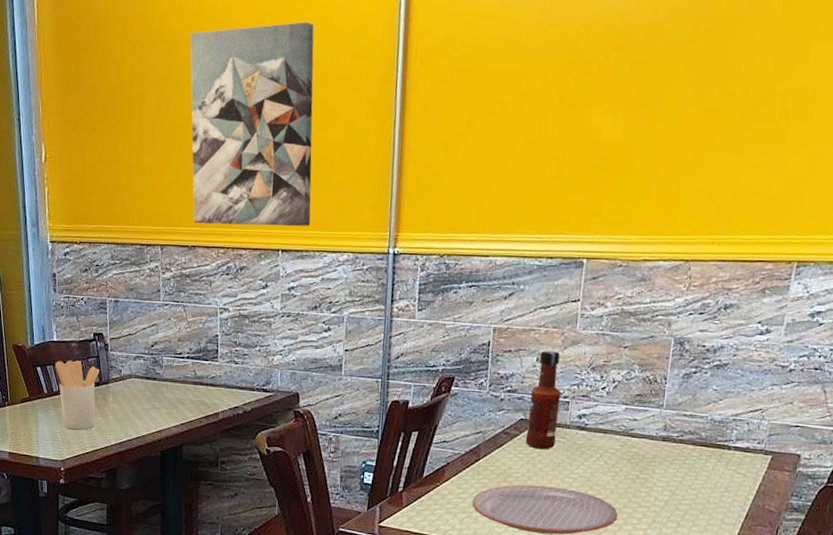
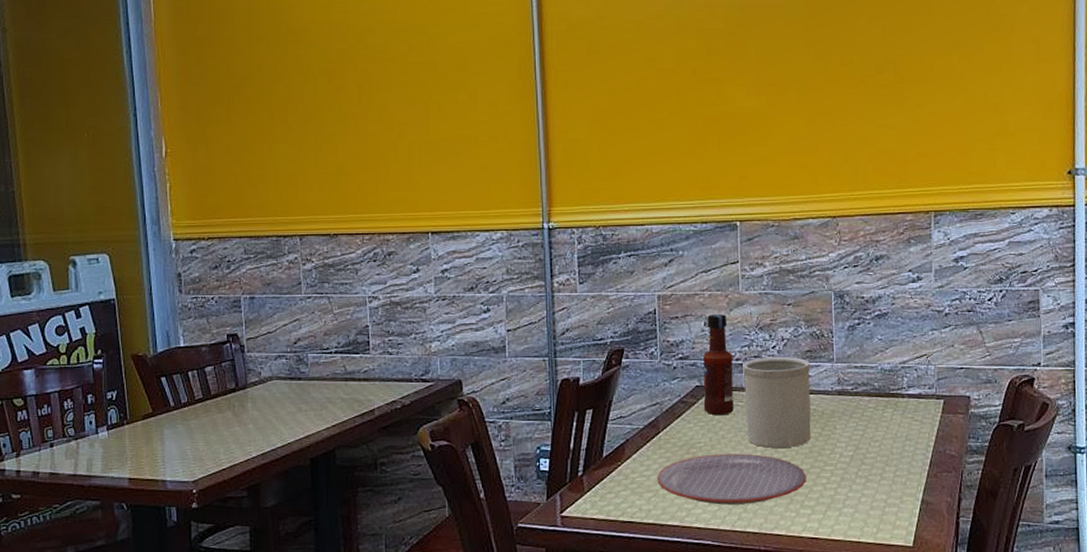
utensil holder: present [55,360,100,430] -> none [183,365,236,445]
wall art: present [190,22,314,227] -> none [321,10,459,211]
utensil holder: none [565,397,639,487] -> present [743,356,811,449]

